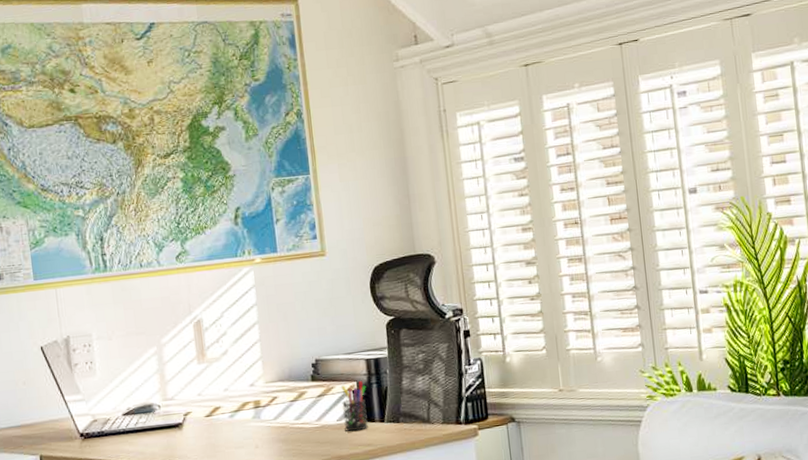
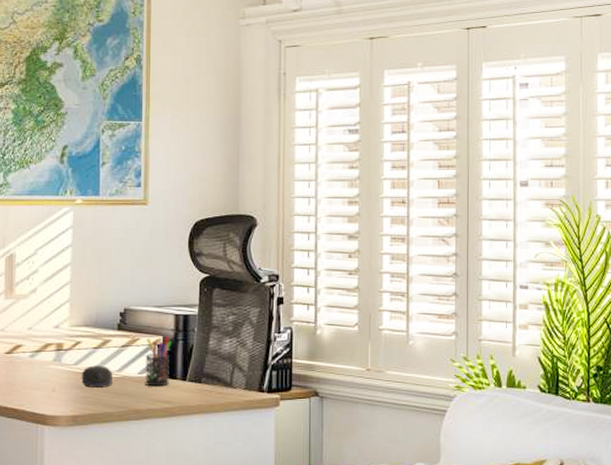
computer mouse: none [281,417,313,440] -> present [81,366,112,388]

